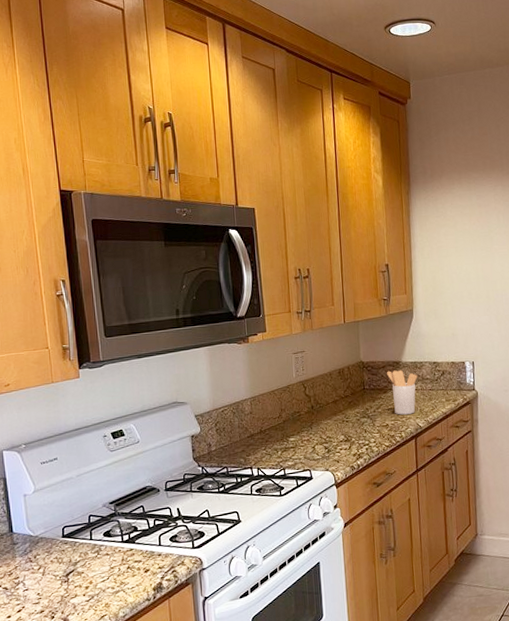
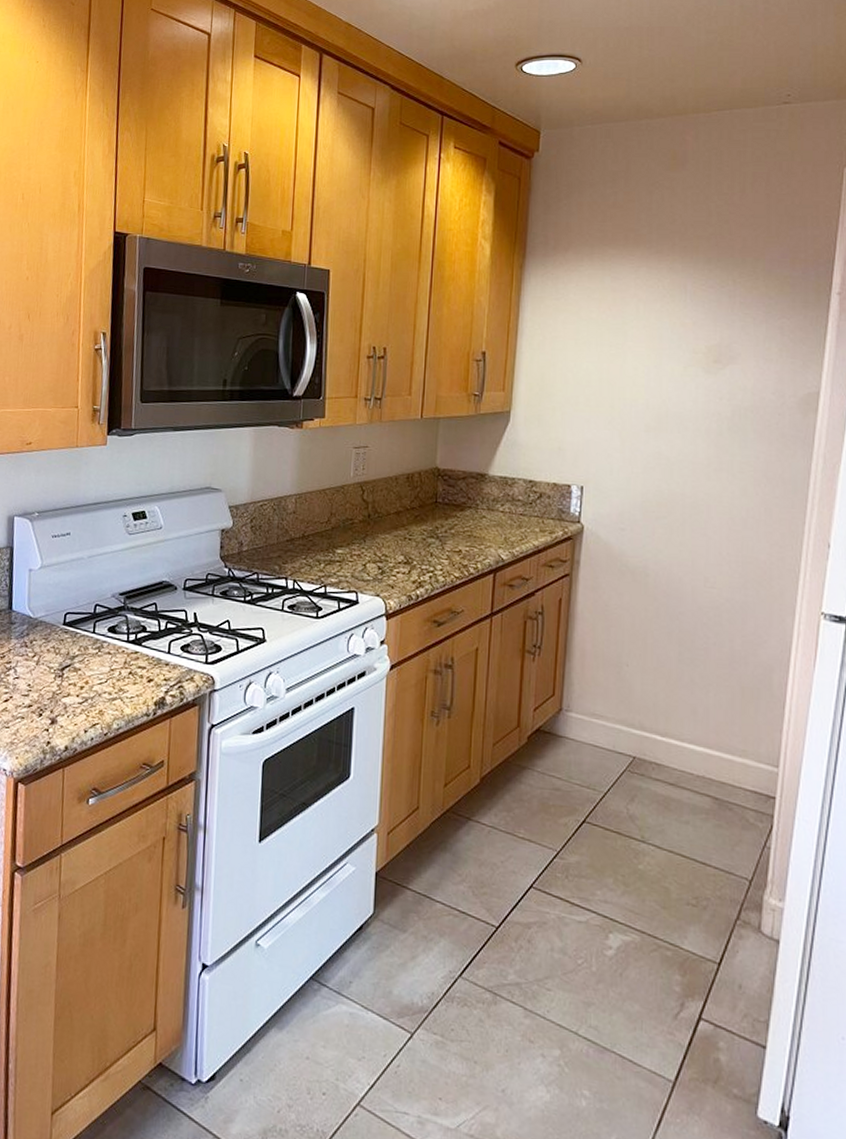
utensil holder: present [386,370,418,415] -> none [466,484,507,542]

